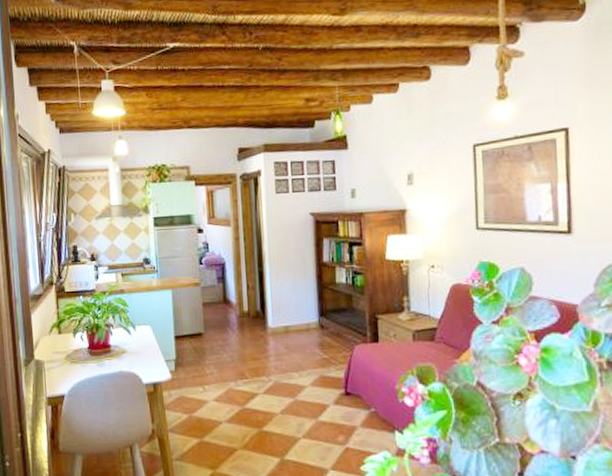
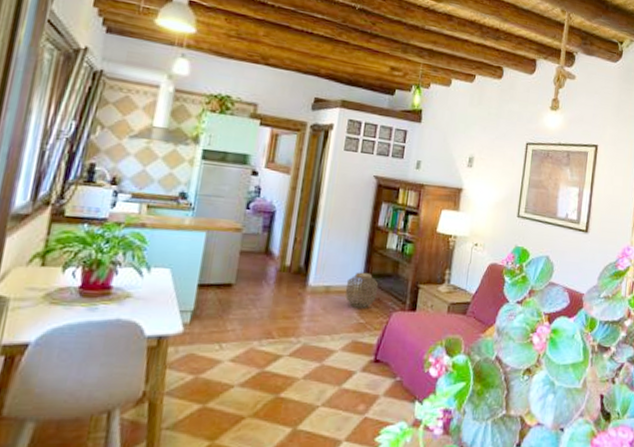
woven basket: none [303,309,336,345] -> present [345,272,379,309]

